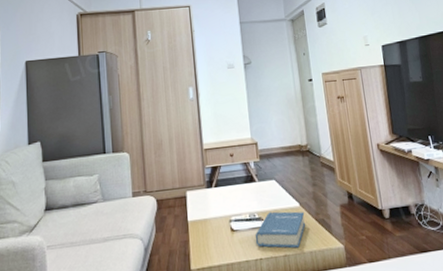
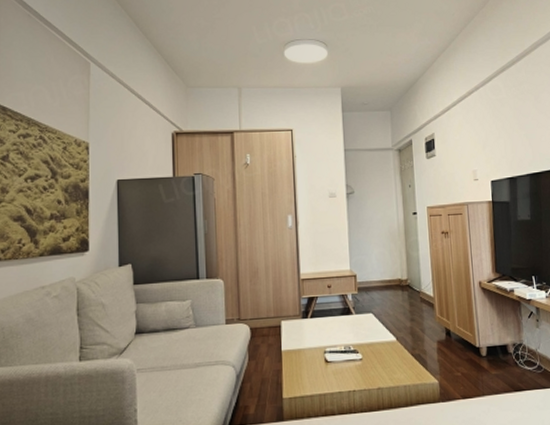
hardback book: present [254,211,306,248] -> none [349,344,402,382]

